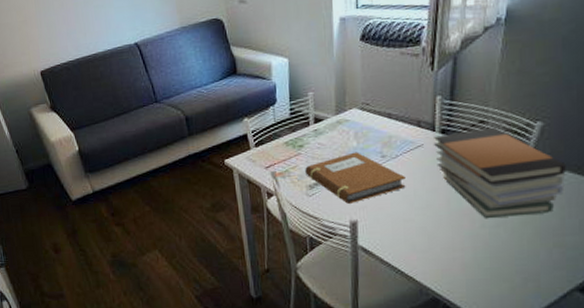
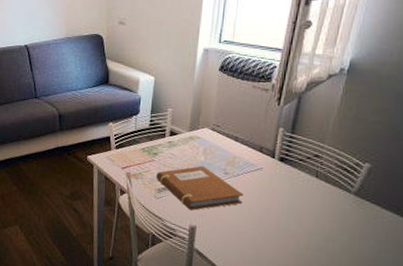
book stack: present [433,127,568,219] -> none [271,162,389,245]

